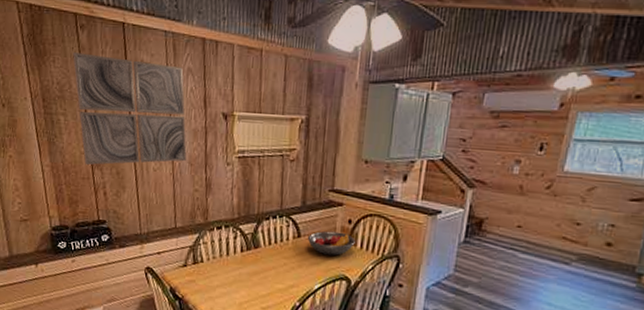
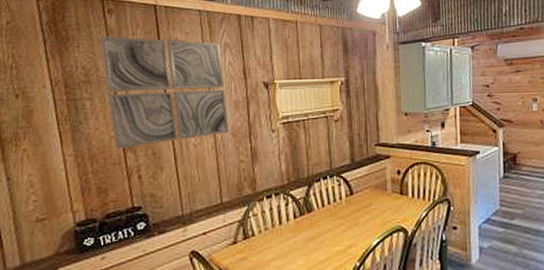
fruit bowl: present [307,231,355,256] -> none [360,184,406,208]

